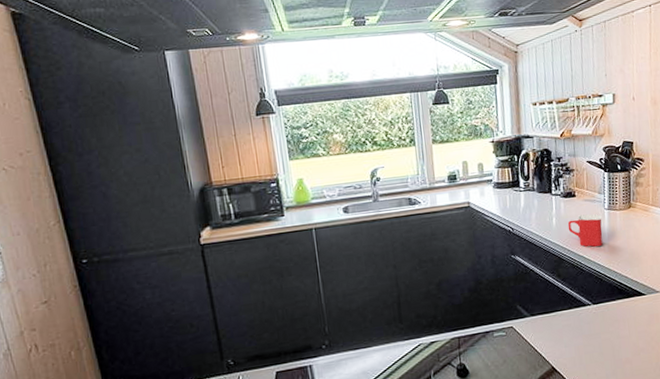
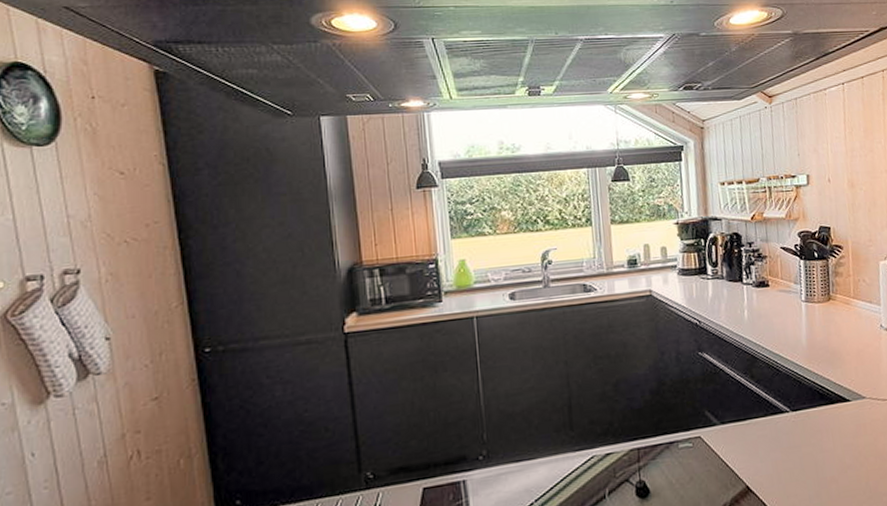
mug: present [567,214,603,247] -> none [761,306,801,344]

